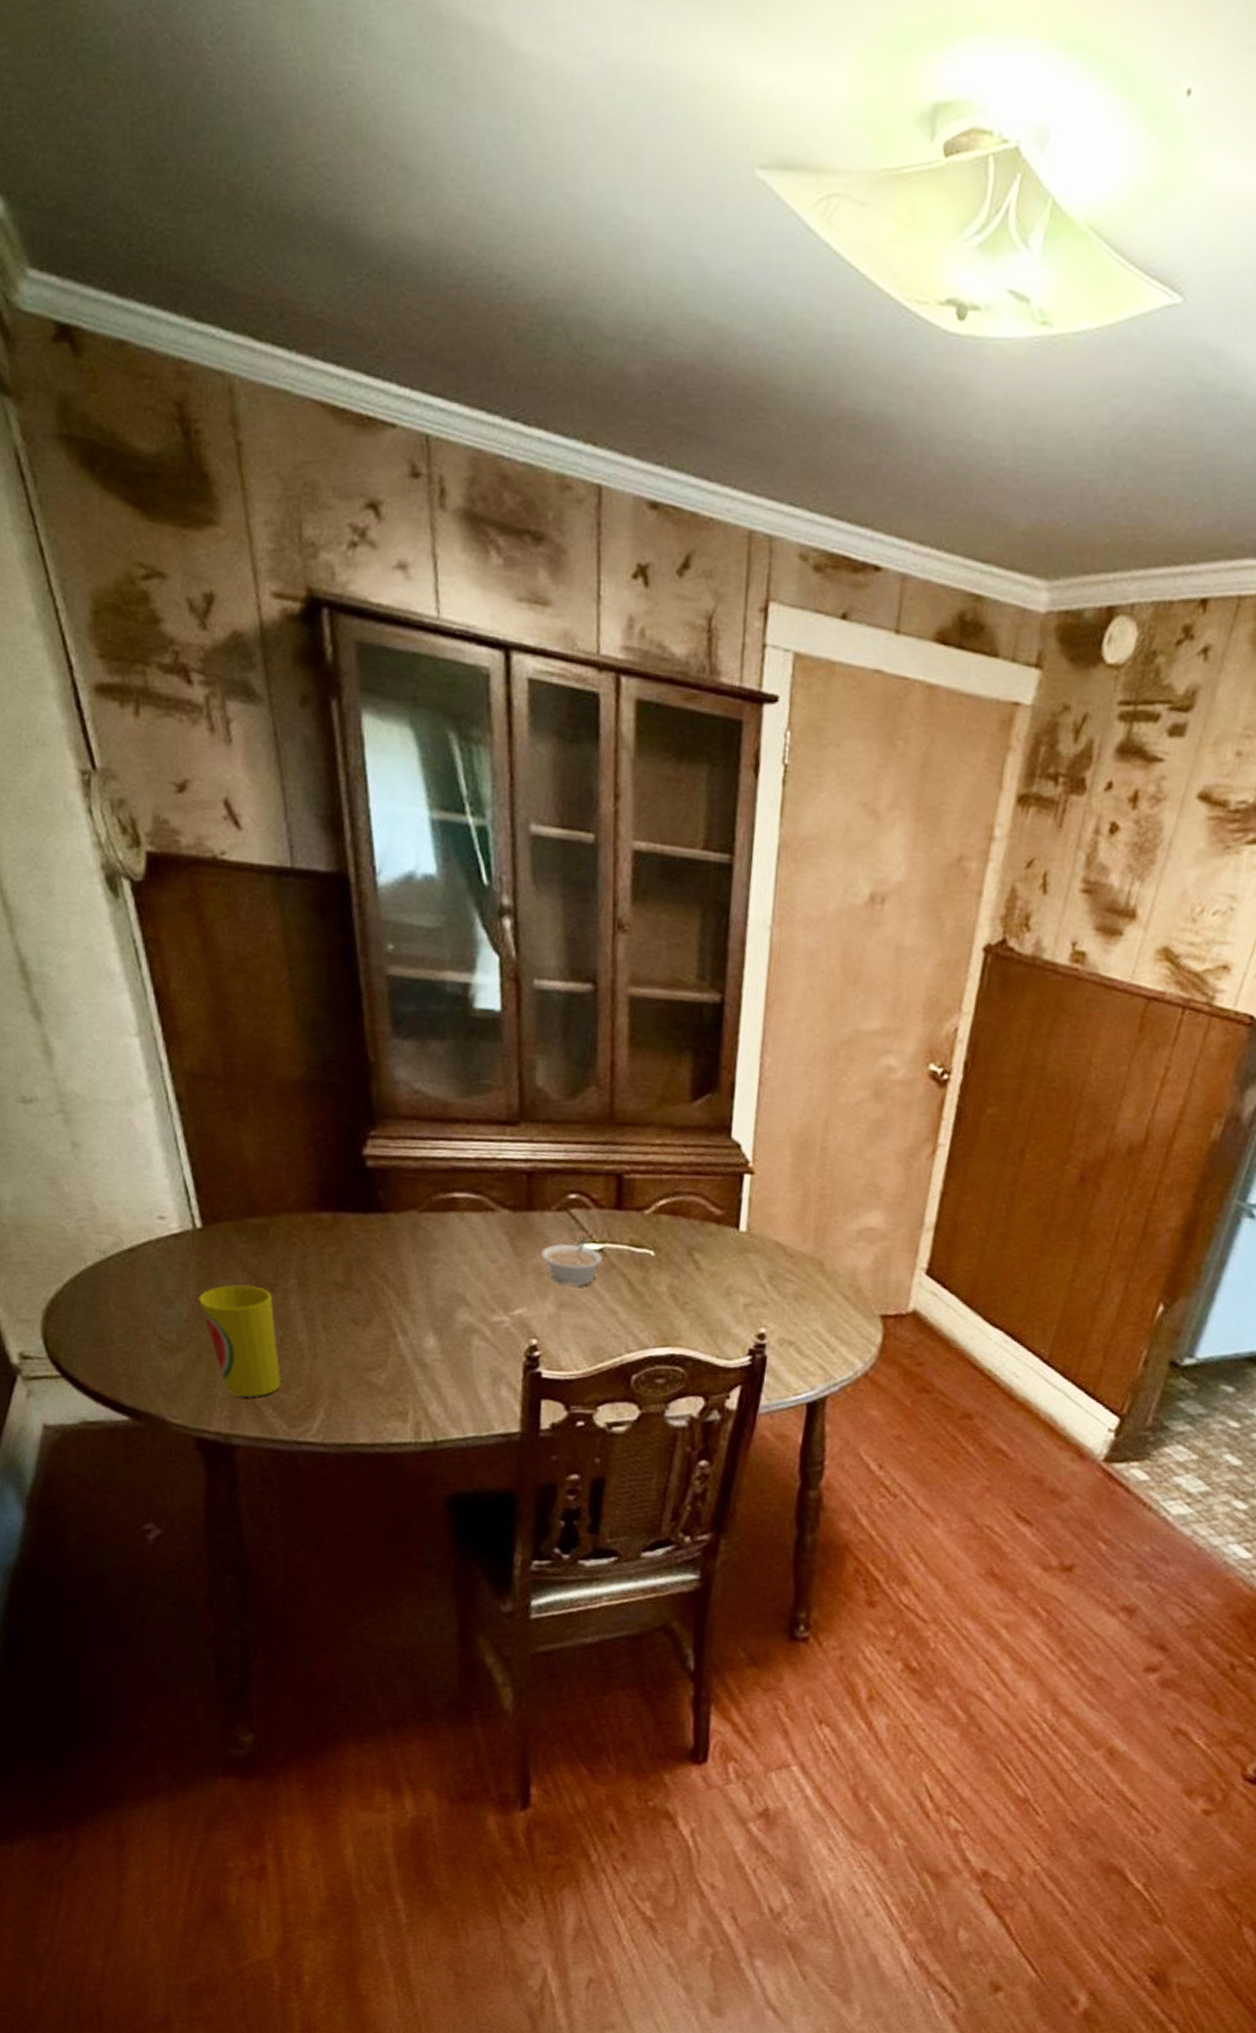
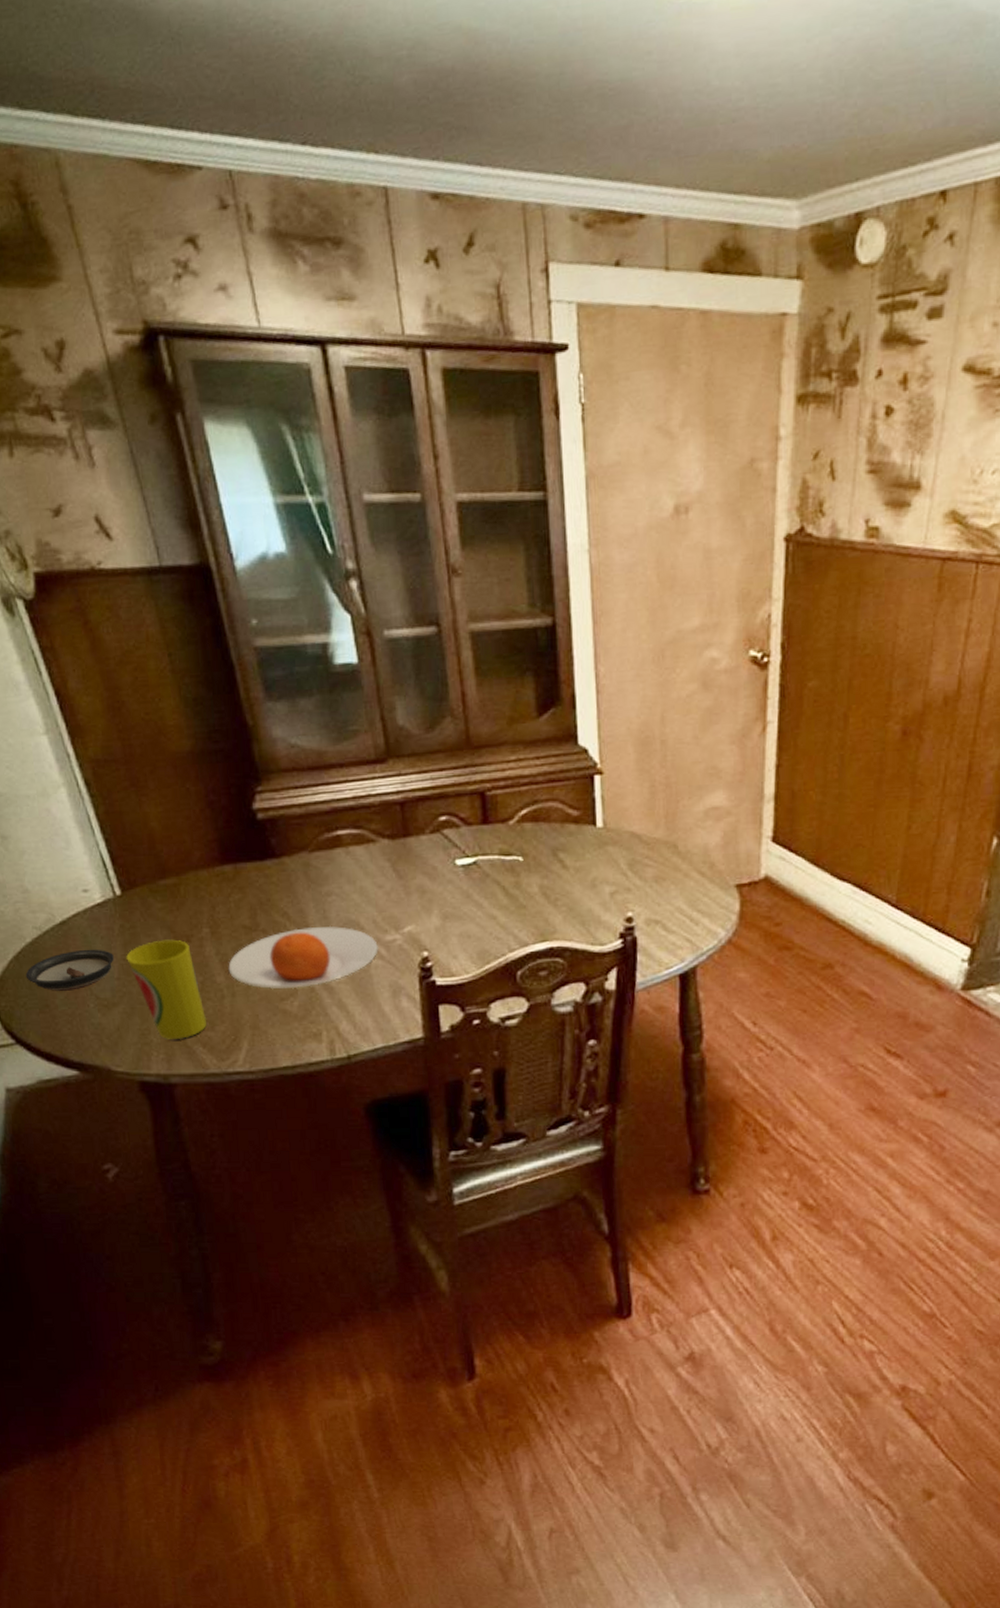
saucer: none [81,1282,185,1327] -> present [25,949,114,992]
plate: none [312,1293,484,1360] -> present [228,925,379,990]
legume: present [541,1237,602,1286] -> none [421,853,477,899]

